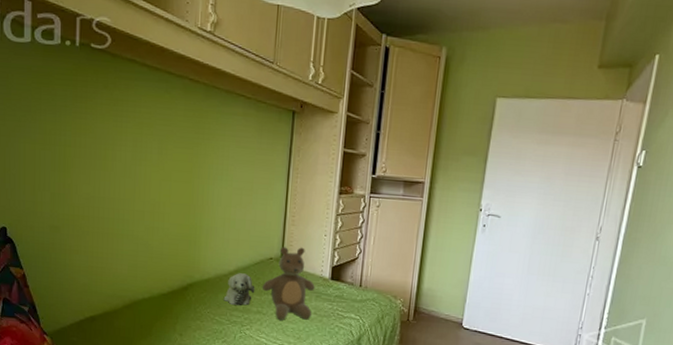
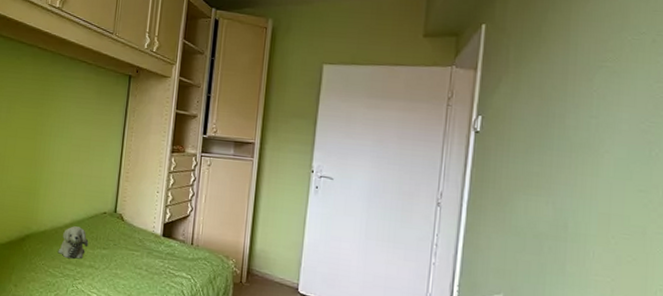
teddy bear: present [262,247,315,320] -> none [95,202,147,277]

